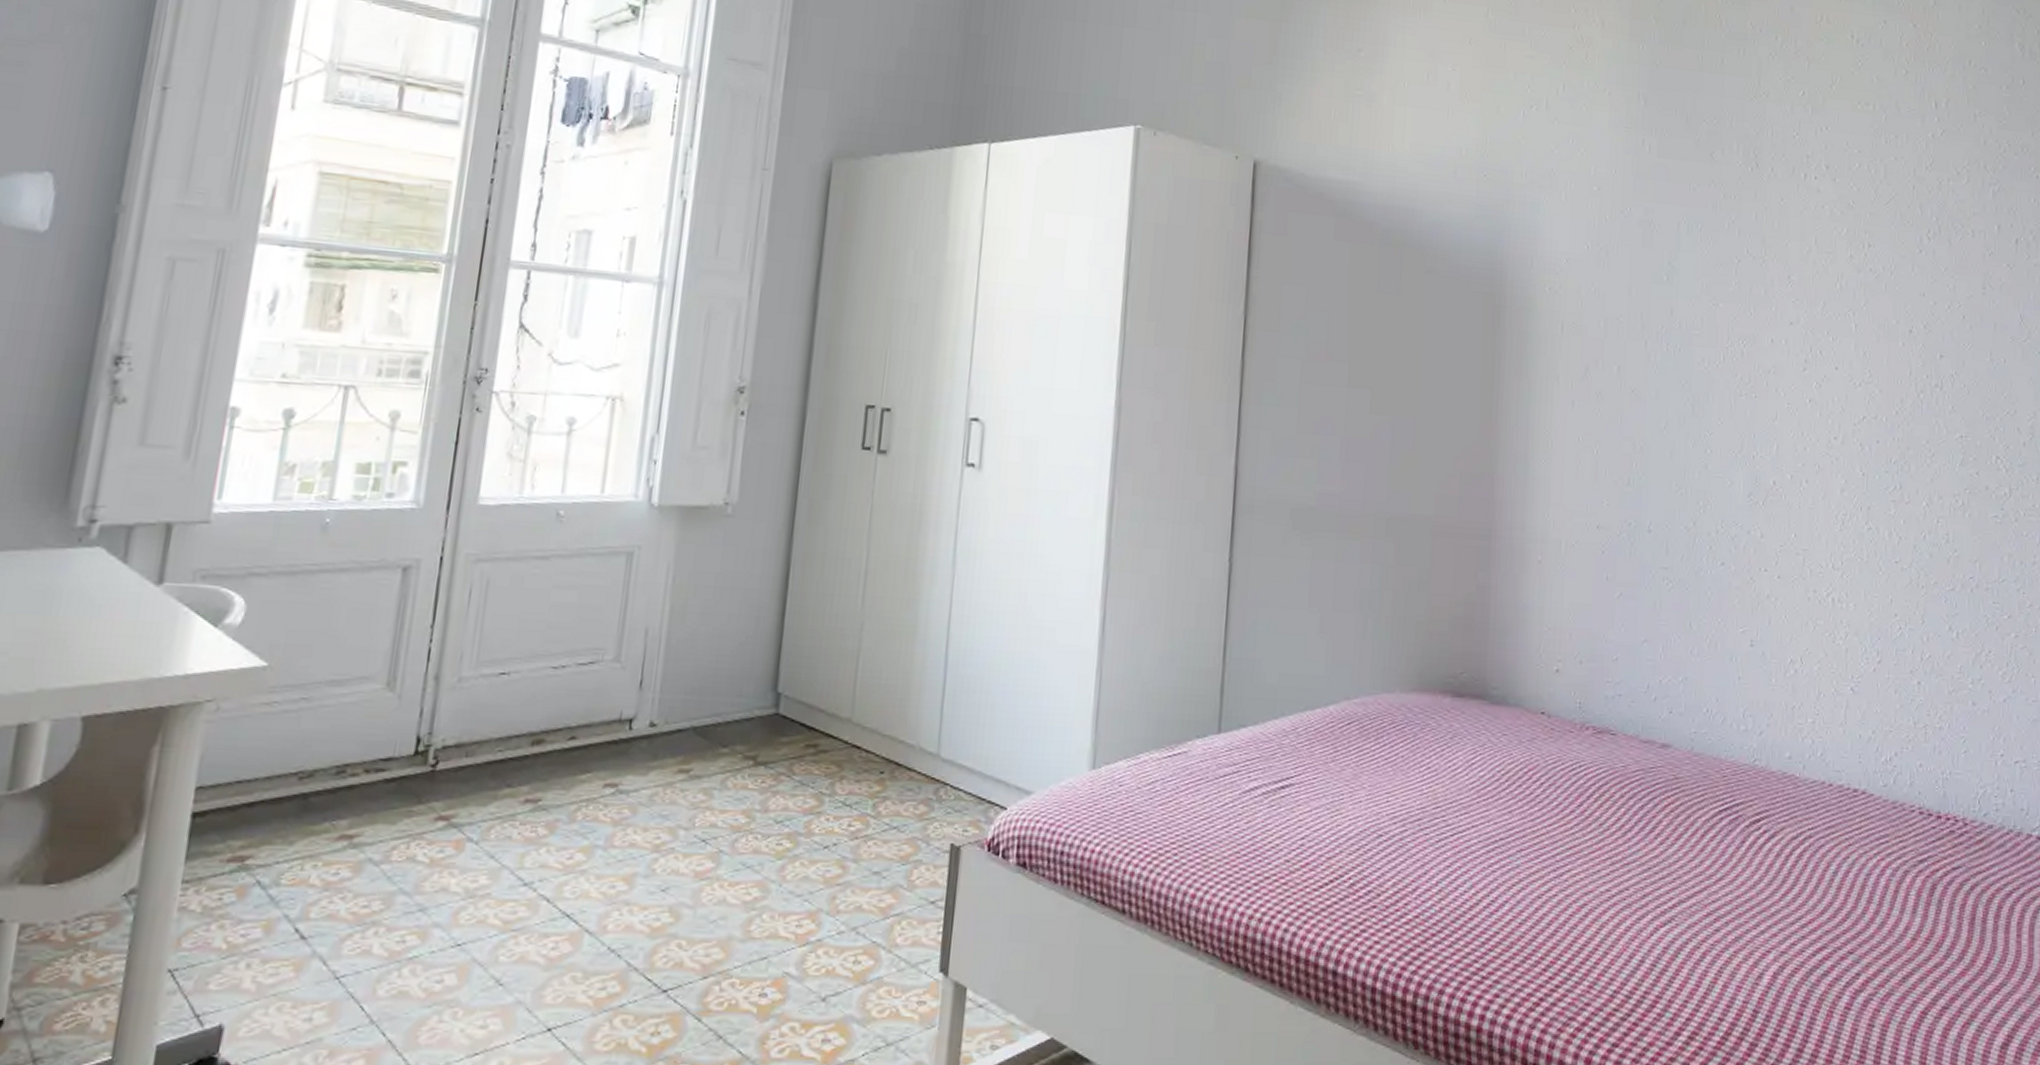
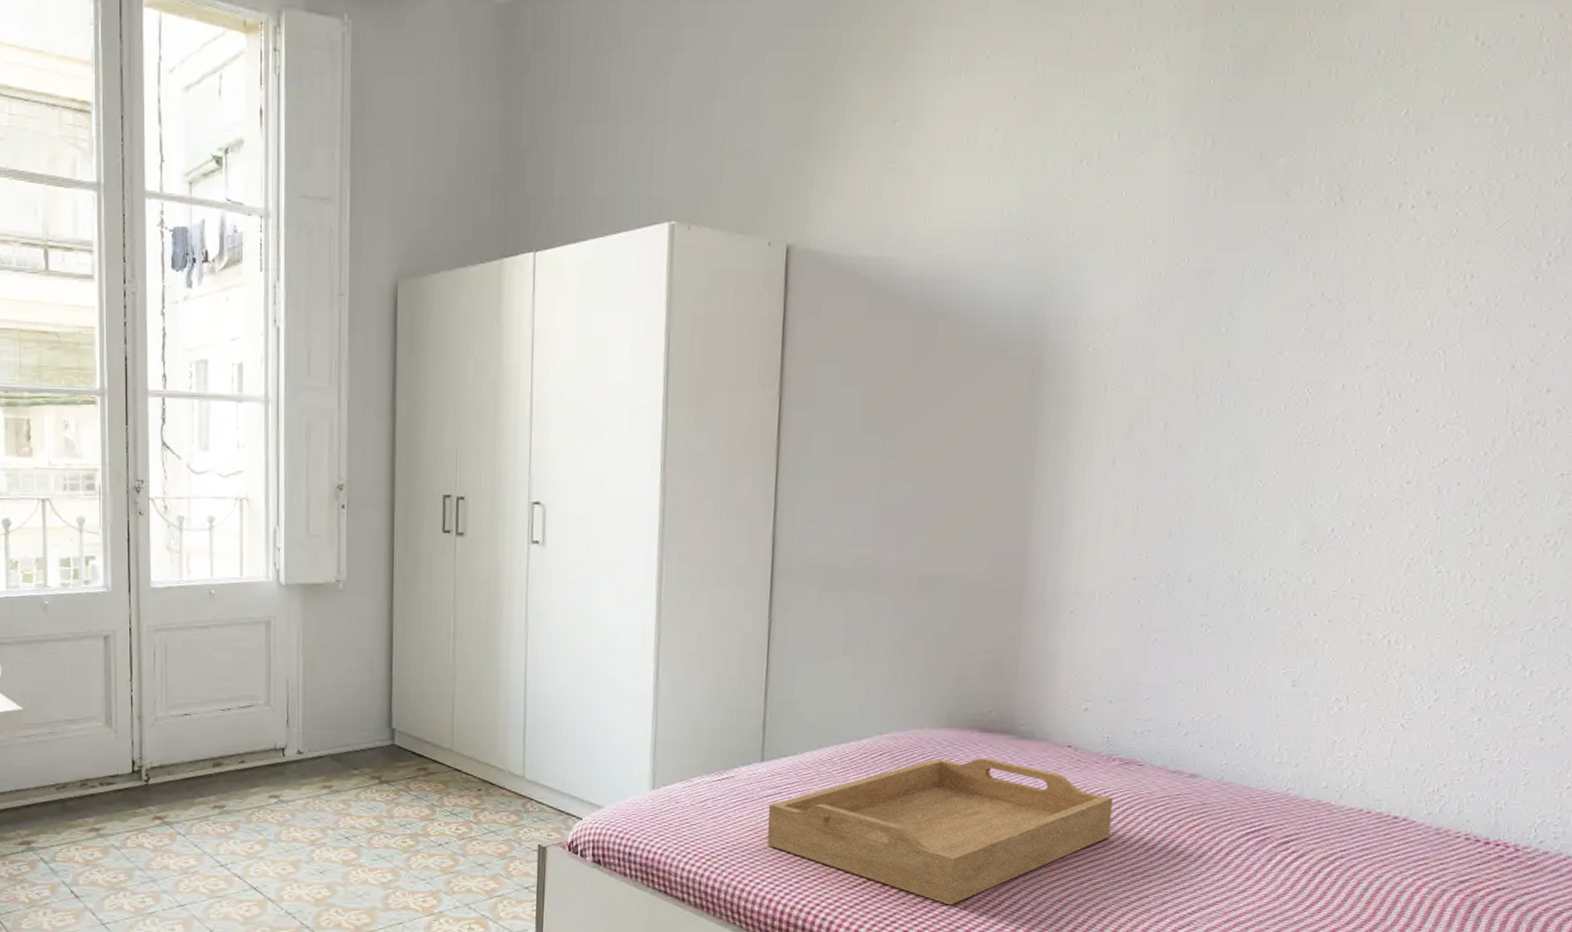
serving tray: none [1223,726,1589,908] -> present [767,757,1114,906]

